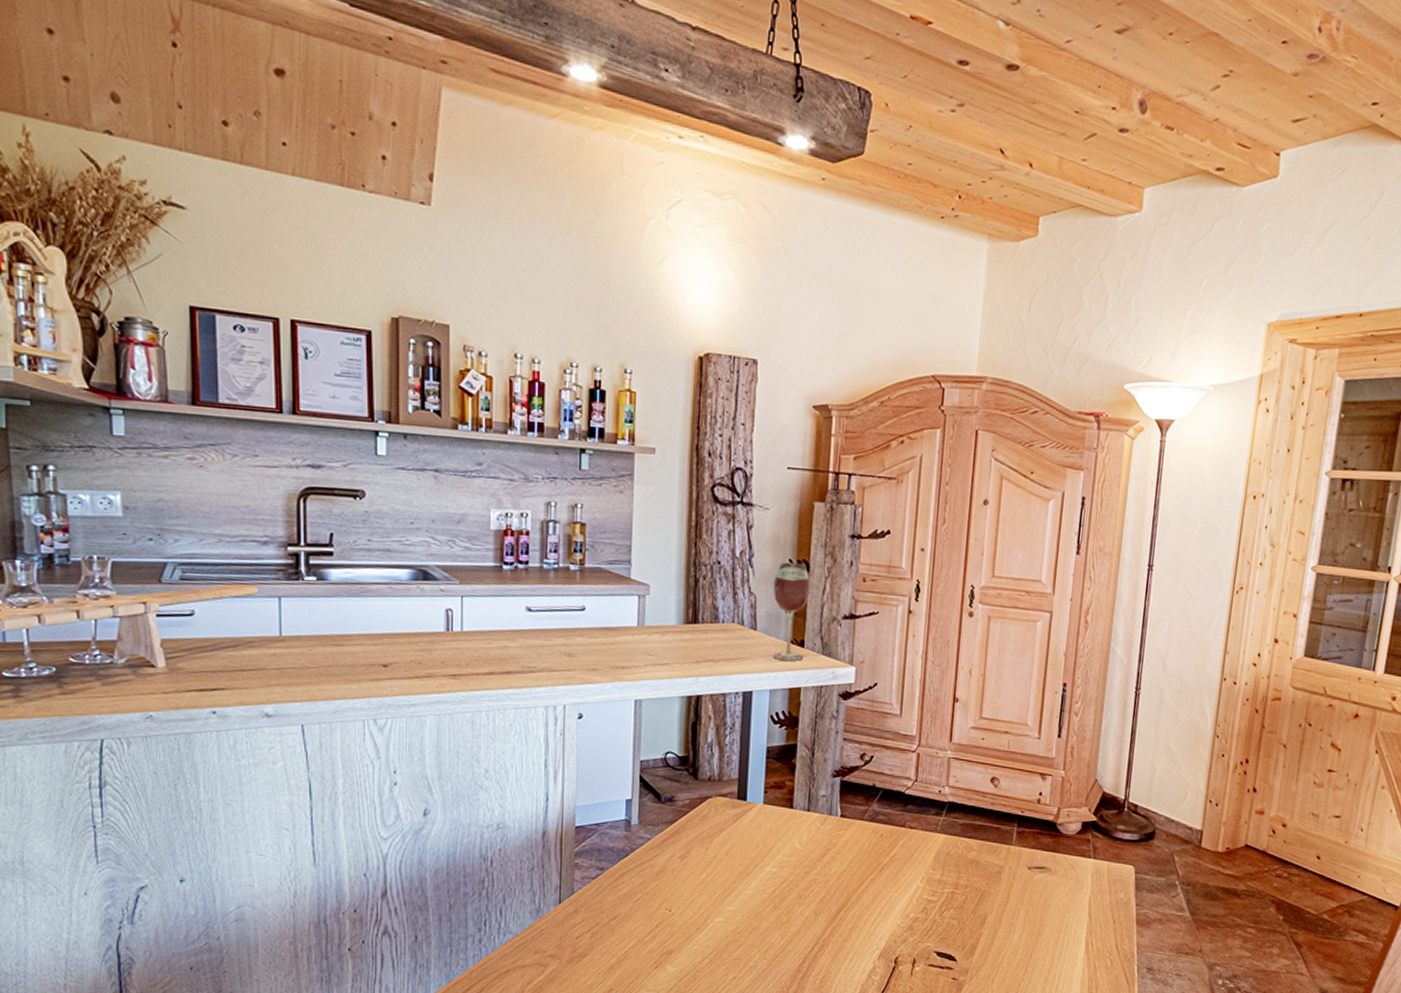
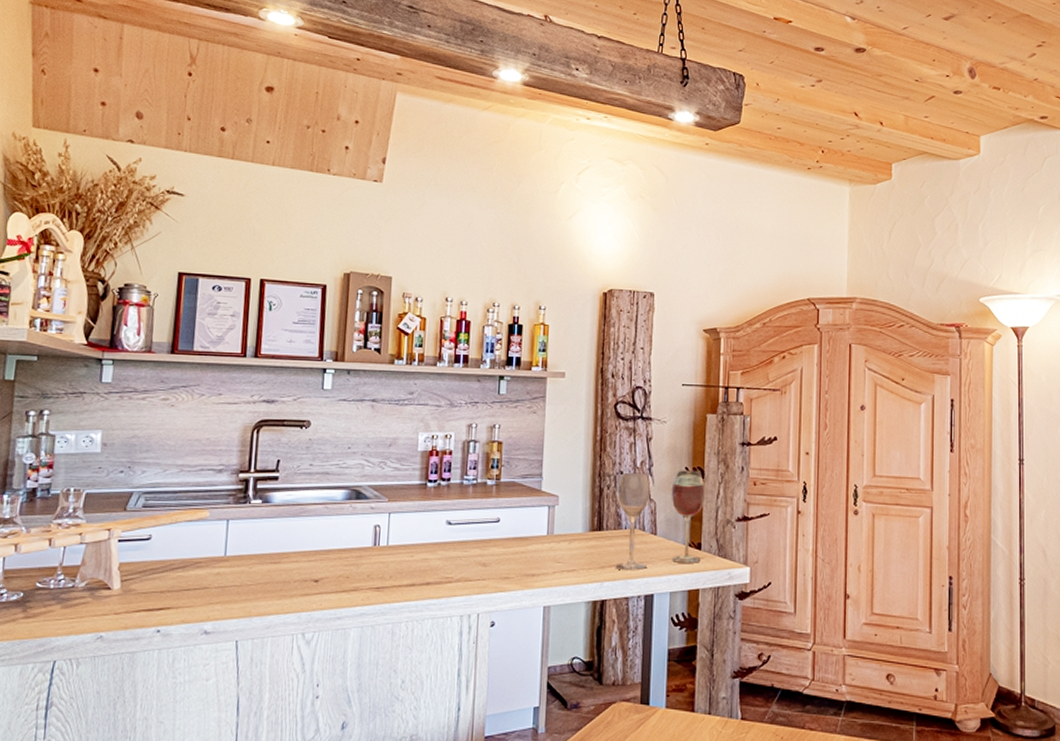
wineglass: none [711,562,751,667] -> present [615,472,651,571]

